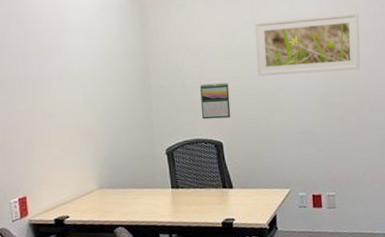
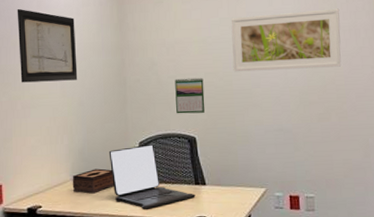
wall art: none [31,13,101,91] -> present [17,9,78,83]
tissue box: none [99,176,143,202] -> present [72,168,115,194]
laptop: none [135,151,223,215] -> present [108,145,196,209]

